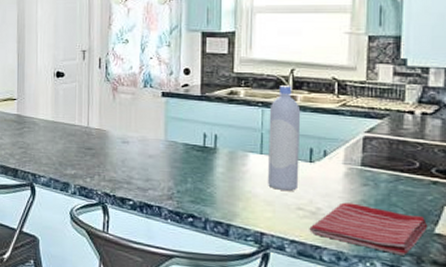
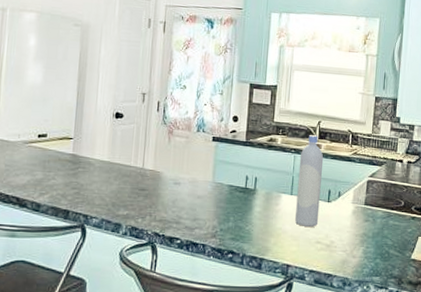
dish towel: present [309,202,428,256] -> none [324,236,407,278]

